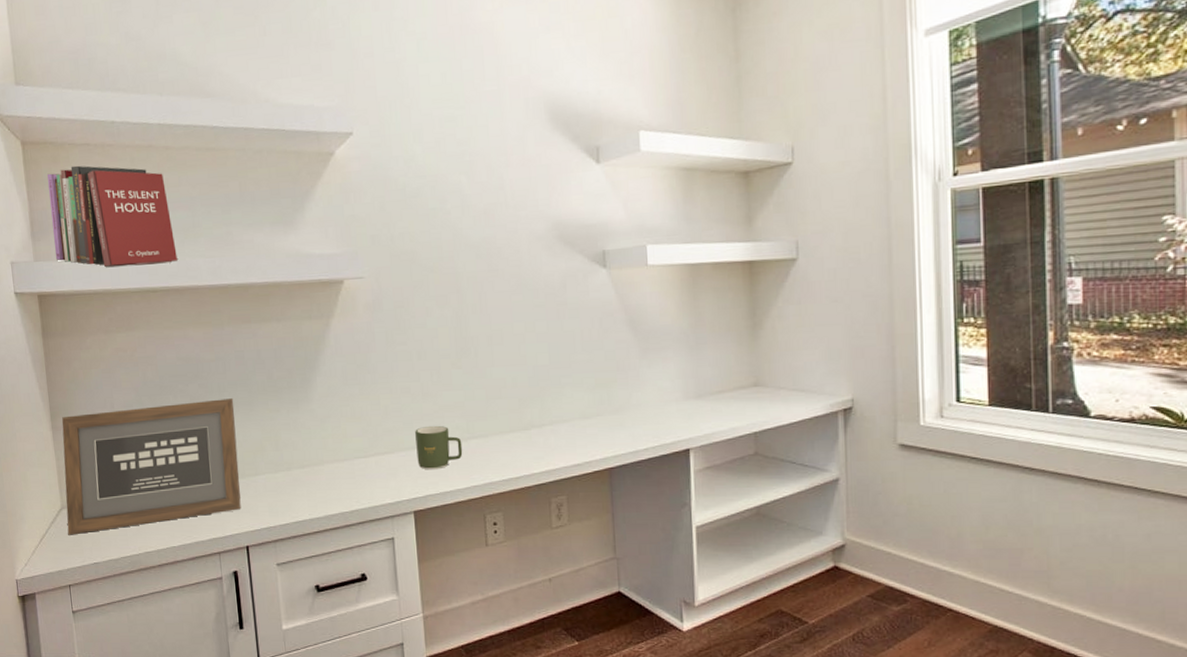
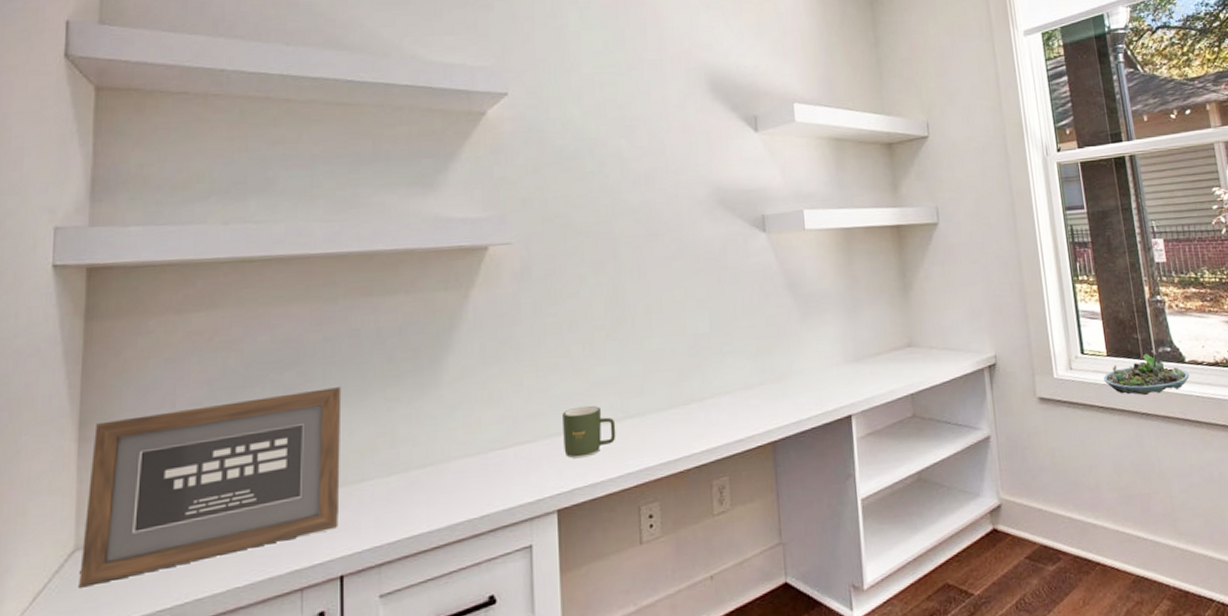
books: present [47,165,178,267] -> none [120,115,287,234]
succulent planter: none [981,401,1093,450] -> present [1103,349,1190,396]

